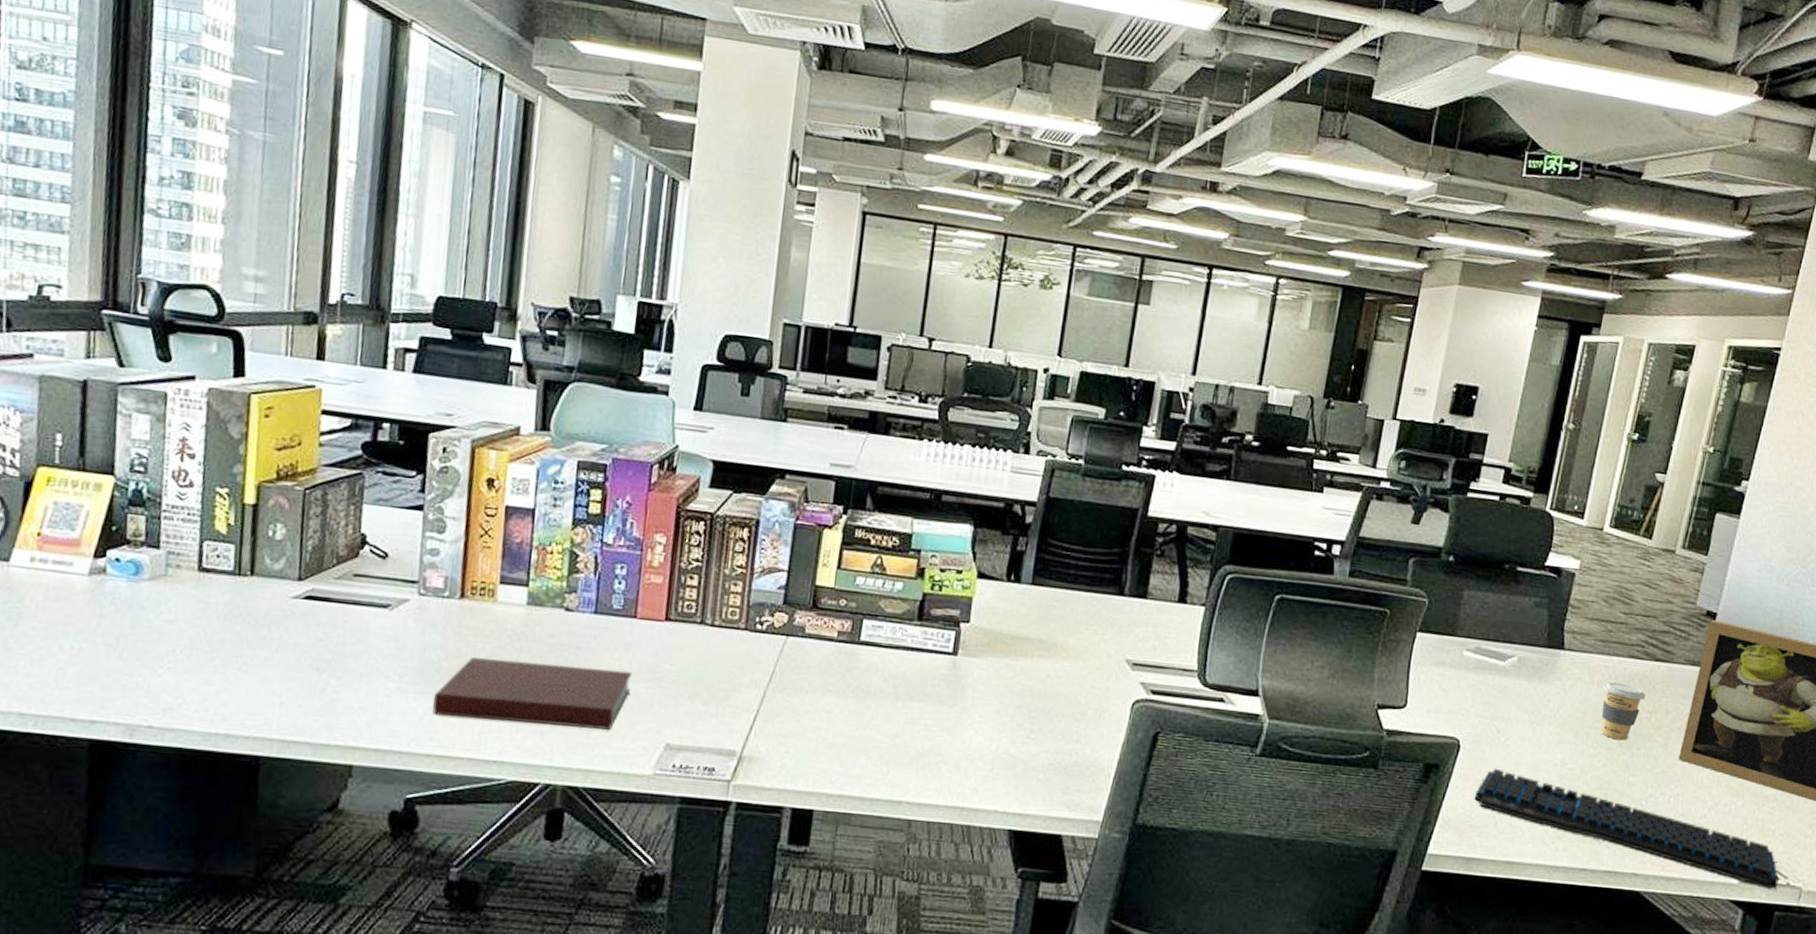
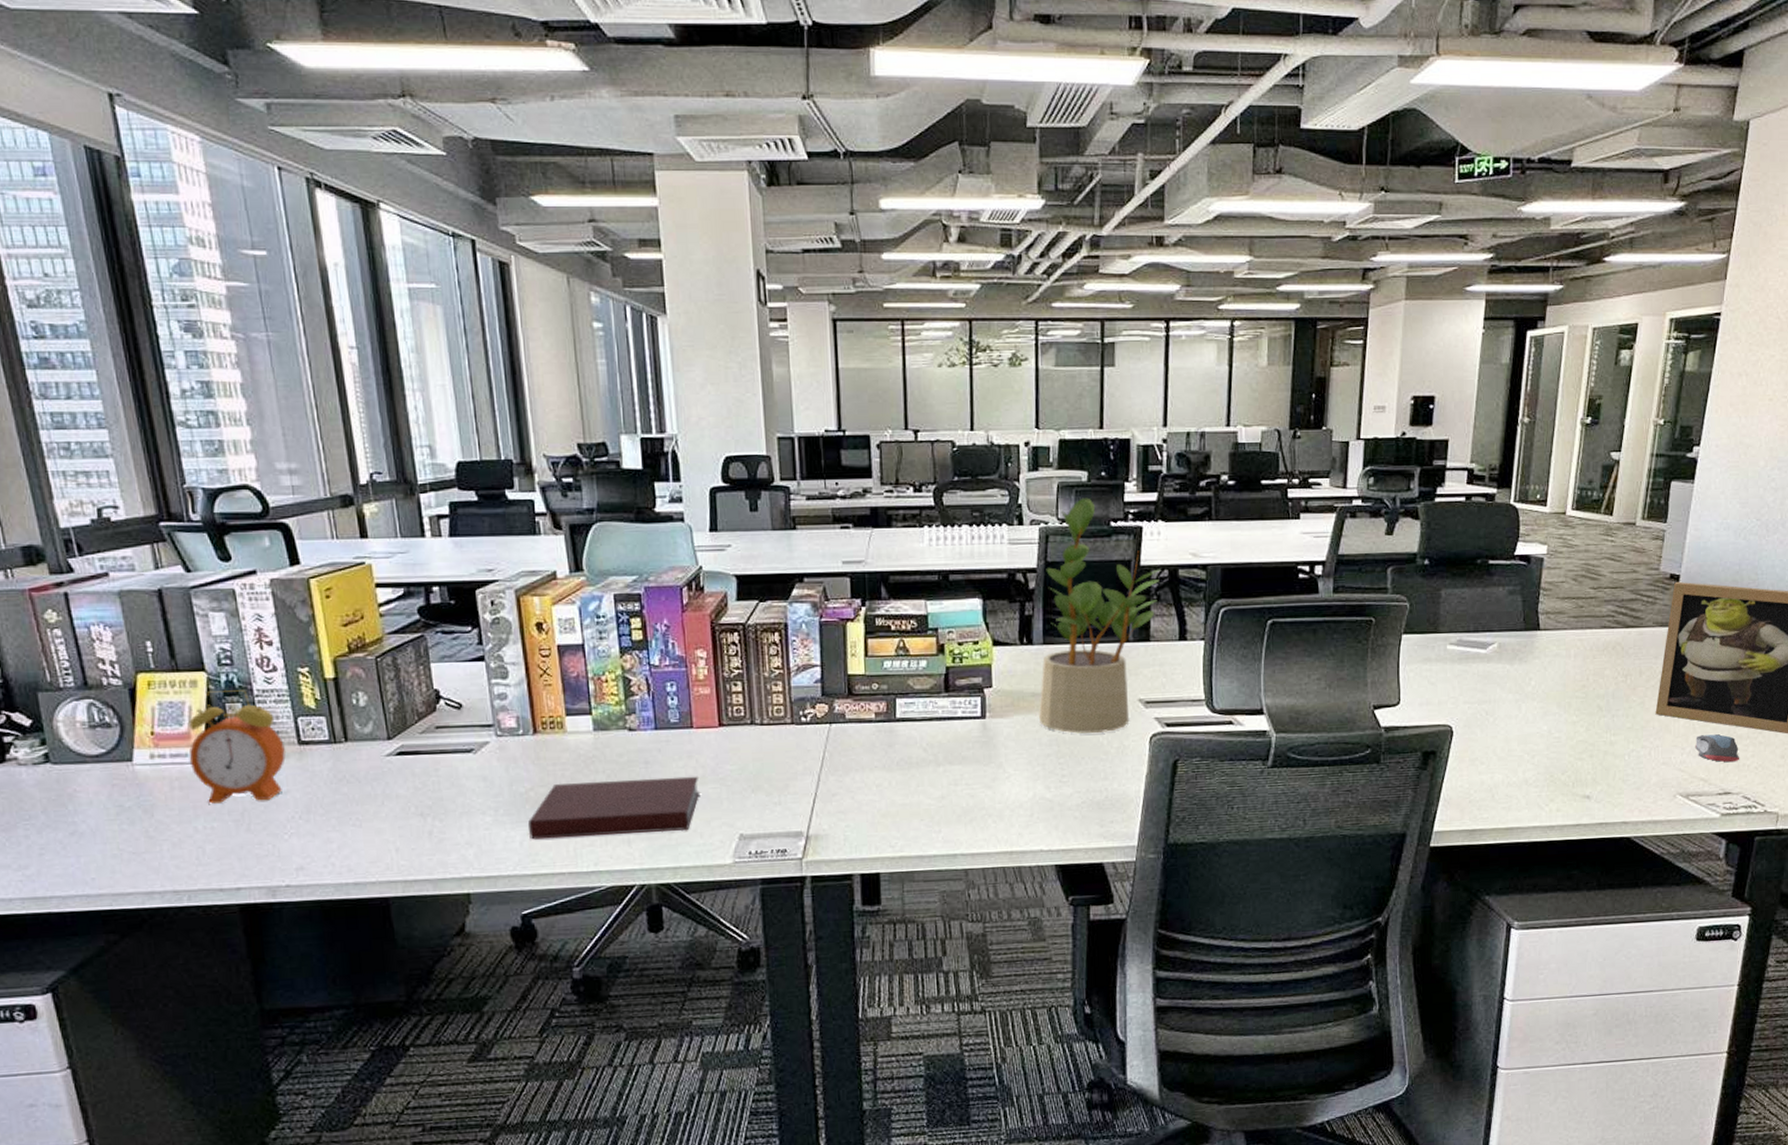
alarm clock: none [72,498,183,628] -> present [189,690,286,804]
potted plant: none [1015,435,1169,691] -> present [1039,497,1161,734]
keyboard: present [1474,768,1779,889] -> none [1471,746,1756,818]
coffee cup: present [1601,682,1646,741] -> none [1580,652,1620,705]
computer mouse: none [1718,789,1764,825] -> present [1695,734,1739,763]

